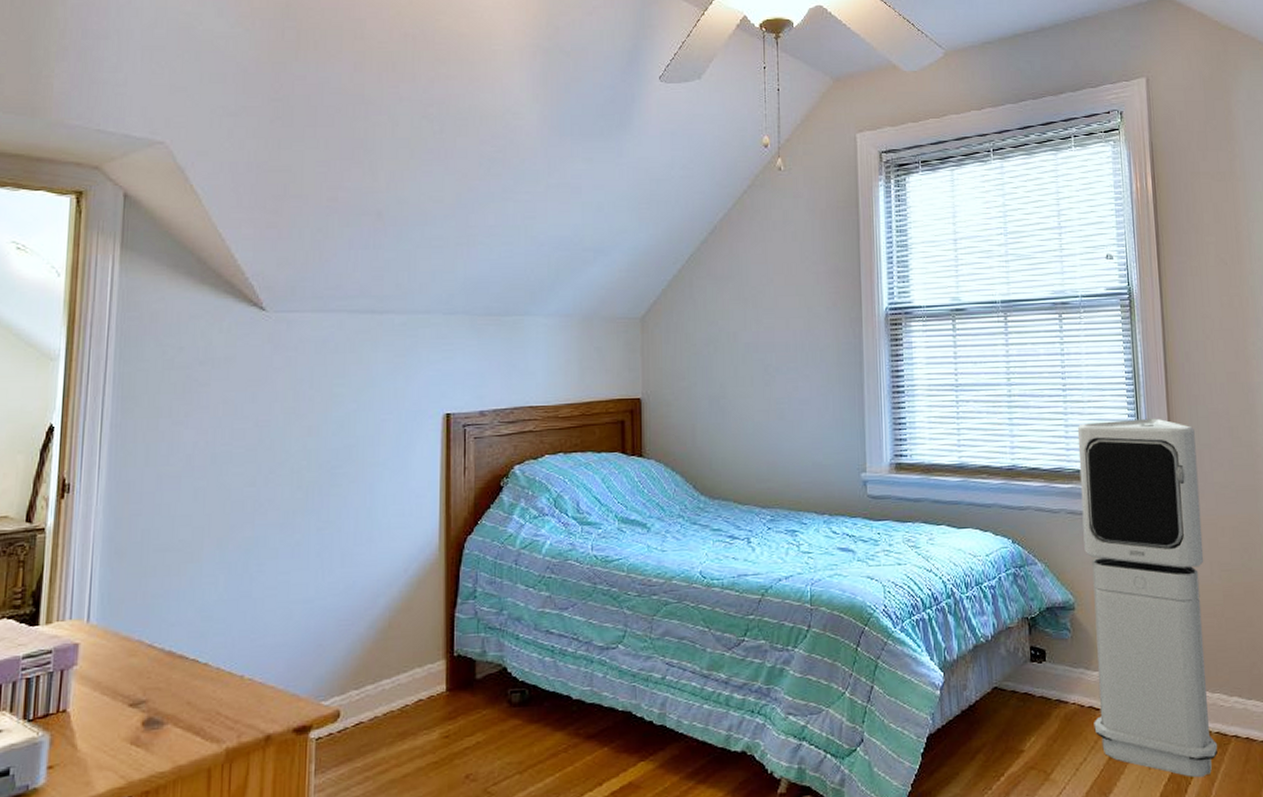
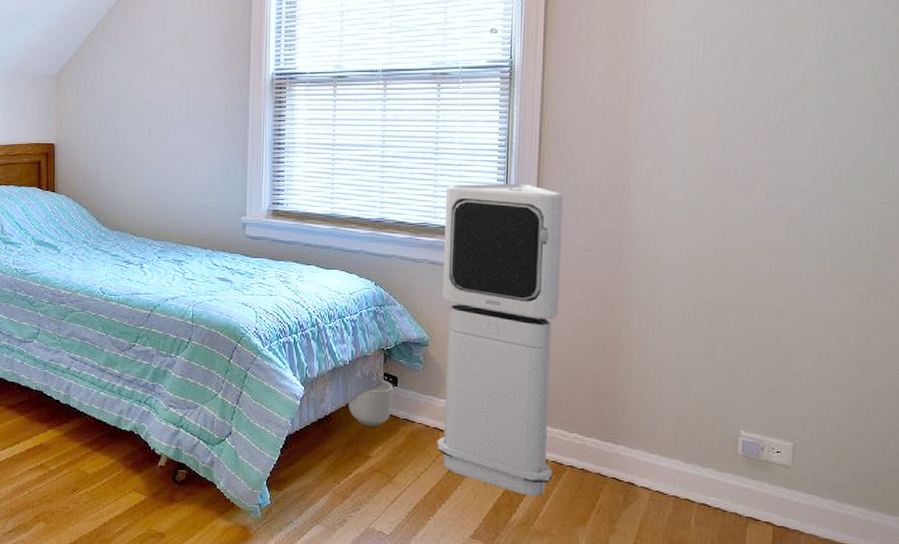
planter: none [993,654,1043,714] -> present [348,379,394,427]

